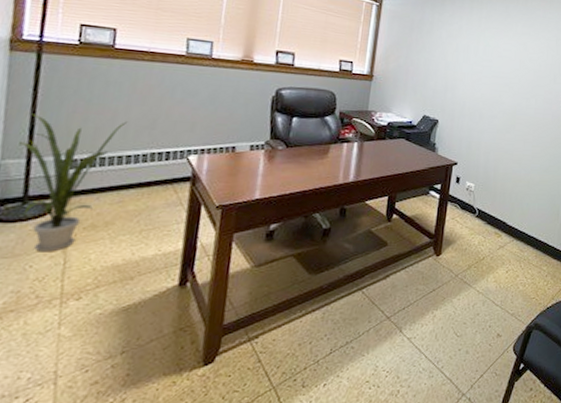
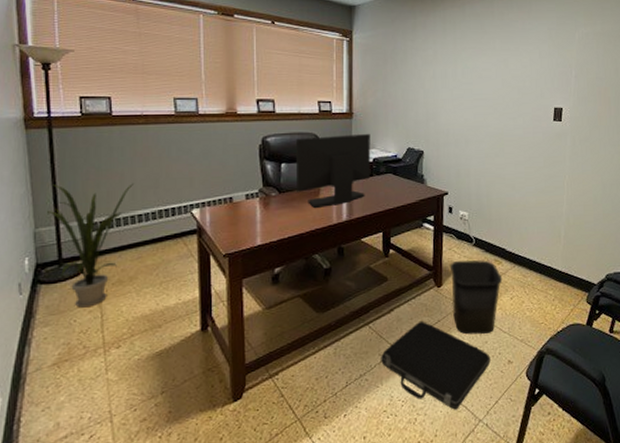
computer monitor: none [305,94,388,166] -> present [295,133,371,208]
briefcase: none [370,289,480,383] -> present [381,320,491,410]
waste bin: none [448,230,501,307] -> present [449,260,503,335]

